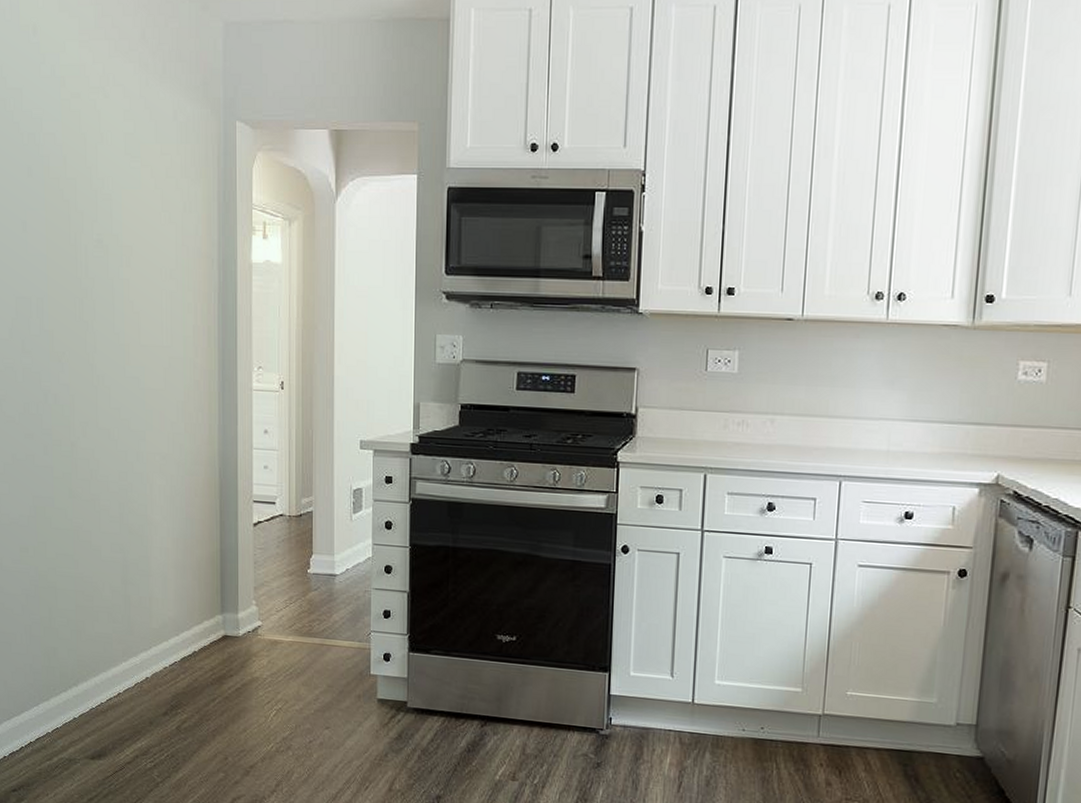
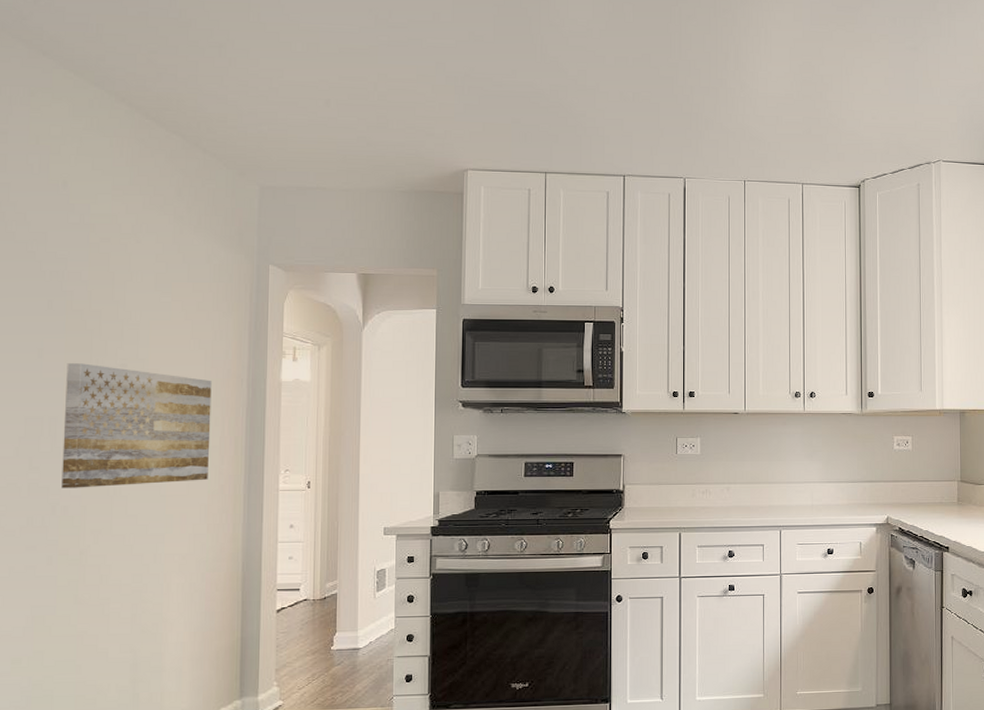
wall art: none [48,238,184,376] -> present [61,363,212,488]

